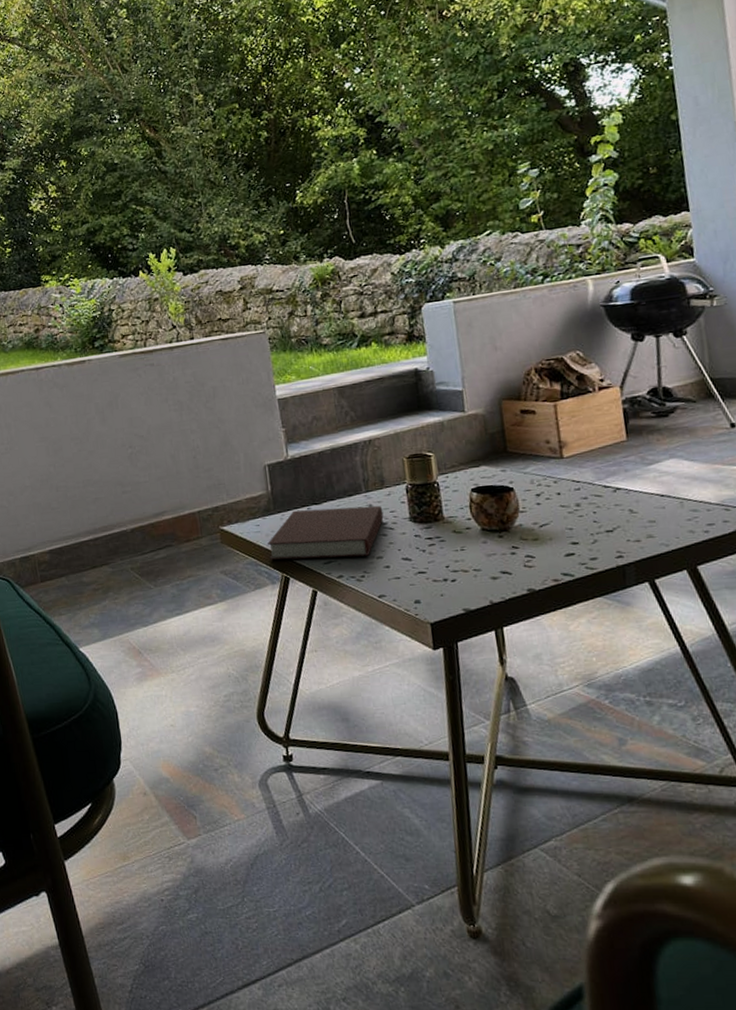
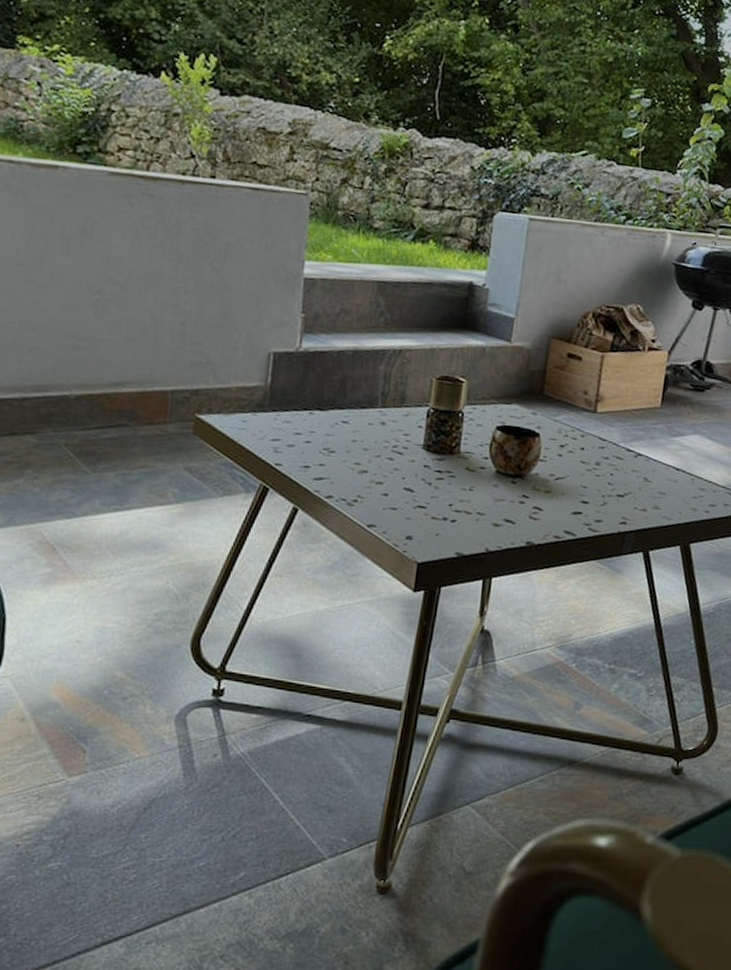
notebook: present [267,505,384,560] -> none [250,412,396,479]

